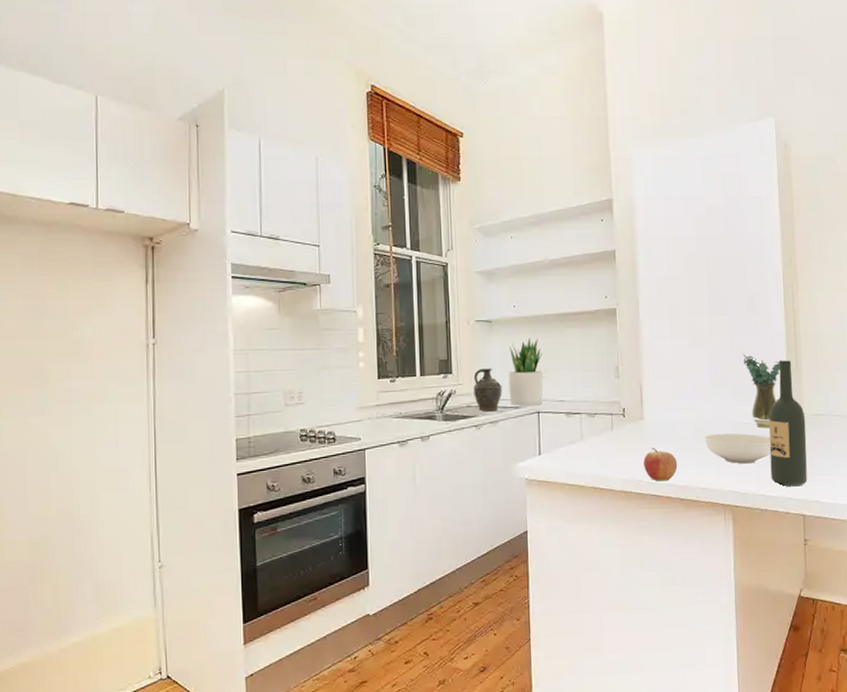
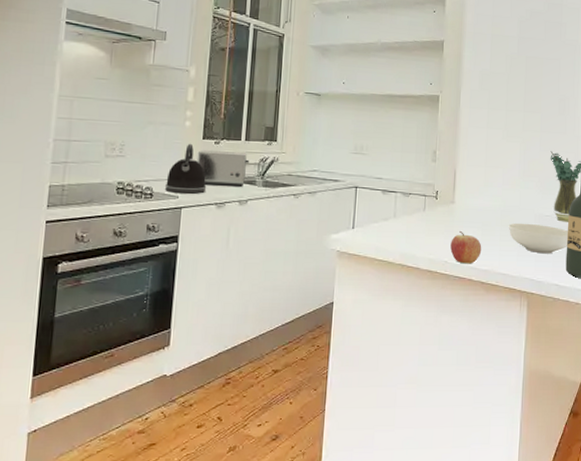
kettle: none [347,384,387,435] -> present [165,143,207,194]
toaster: none [374,388,426,424] -> present [197,149,249,188]
ceramic jug: present [473,368,502,412] -> none [295,139,324,182]
planter: present [508,338,544,407] -> none [330,115,366,181]

